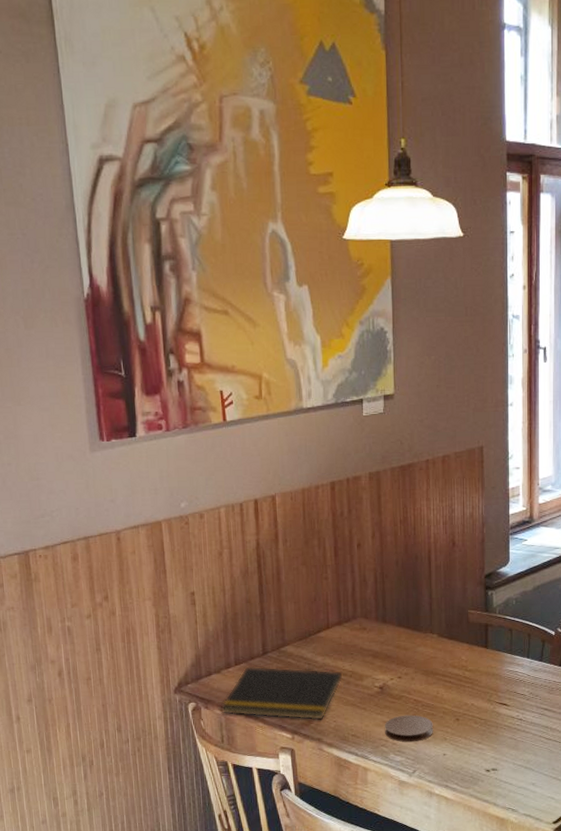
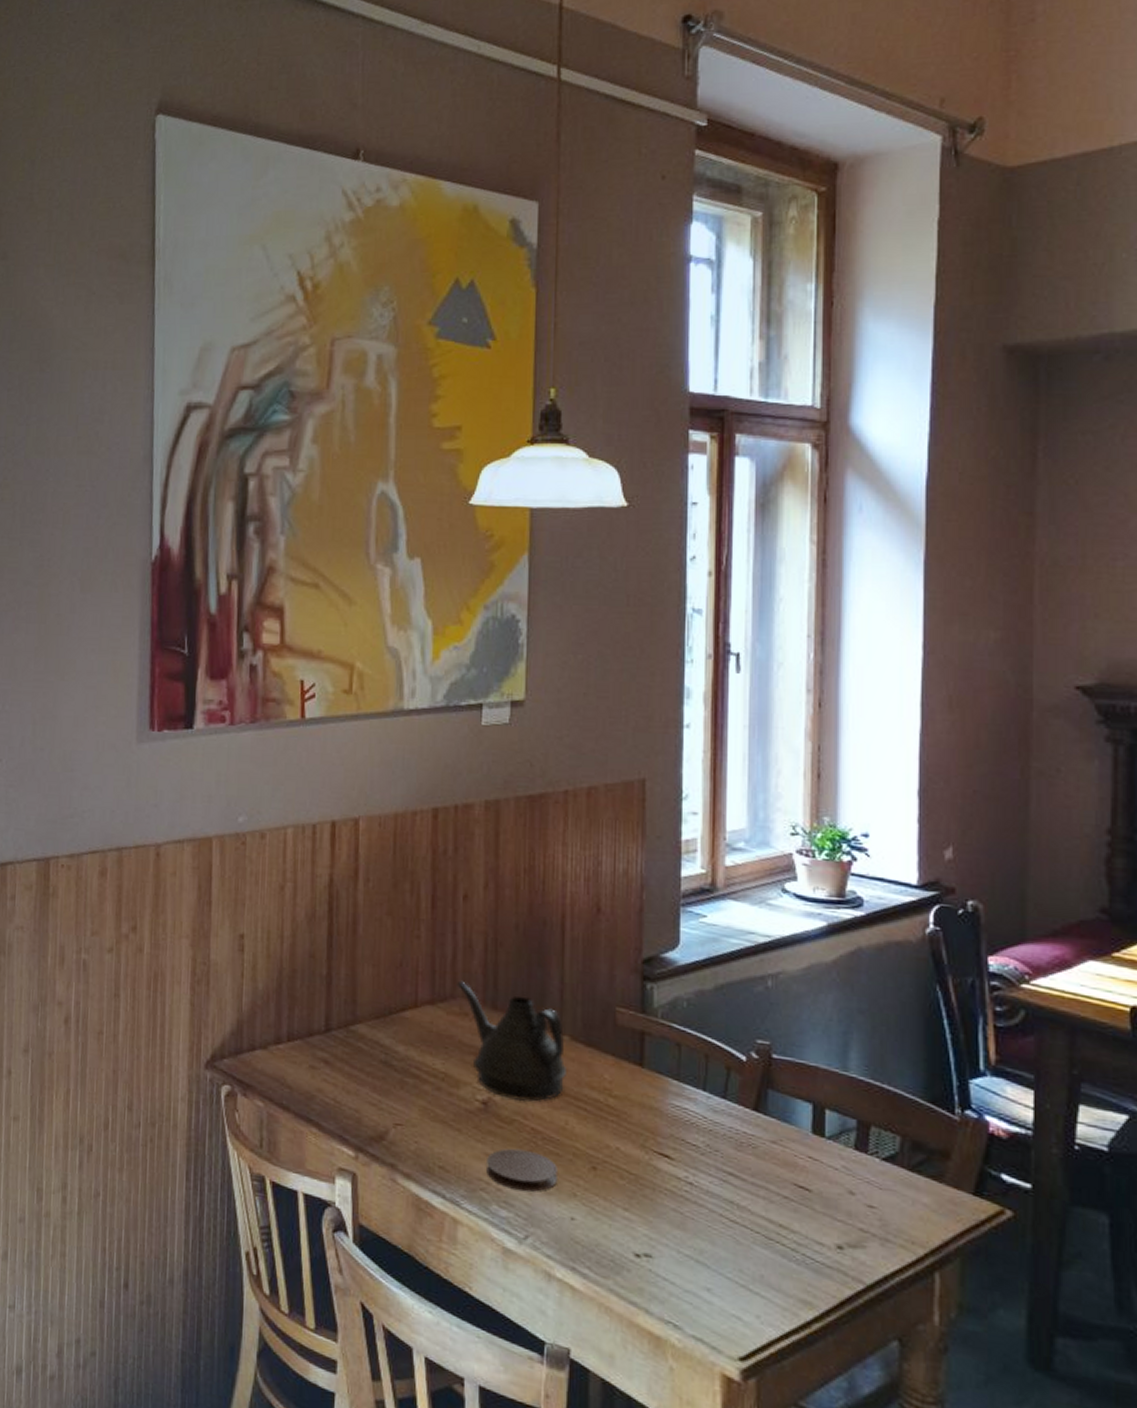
notepad: present [221,666,343,721] -> none [264,1045,432,1138]
teapot: none [356,605,436,683] -> present [457,980,566,1102]

